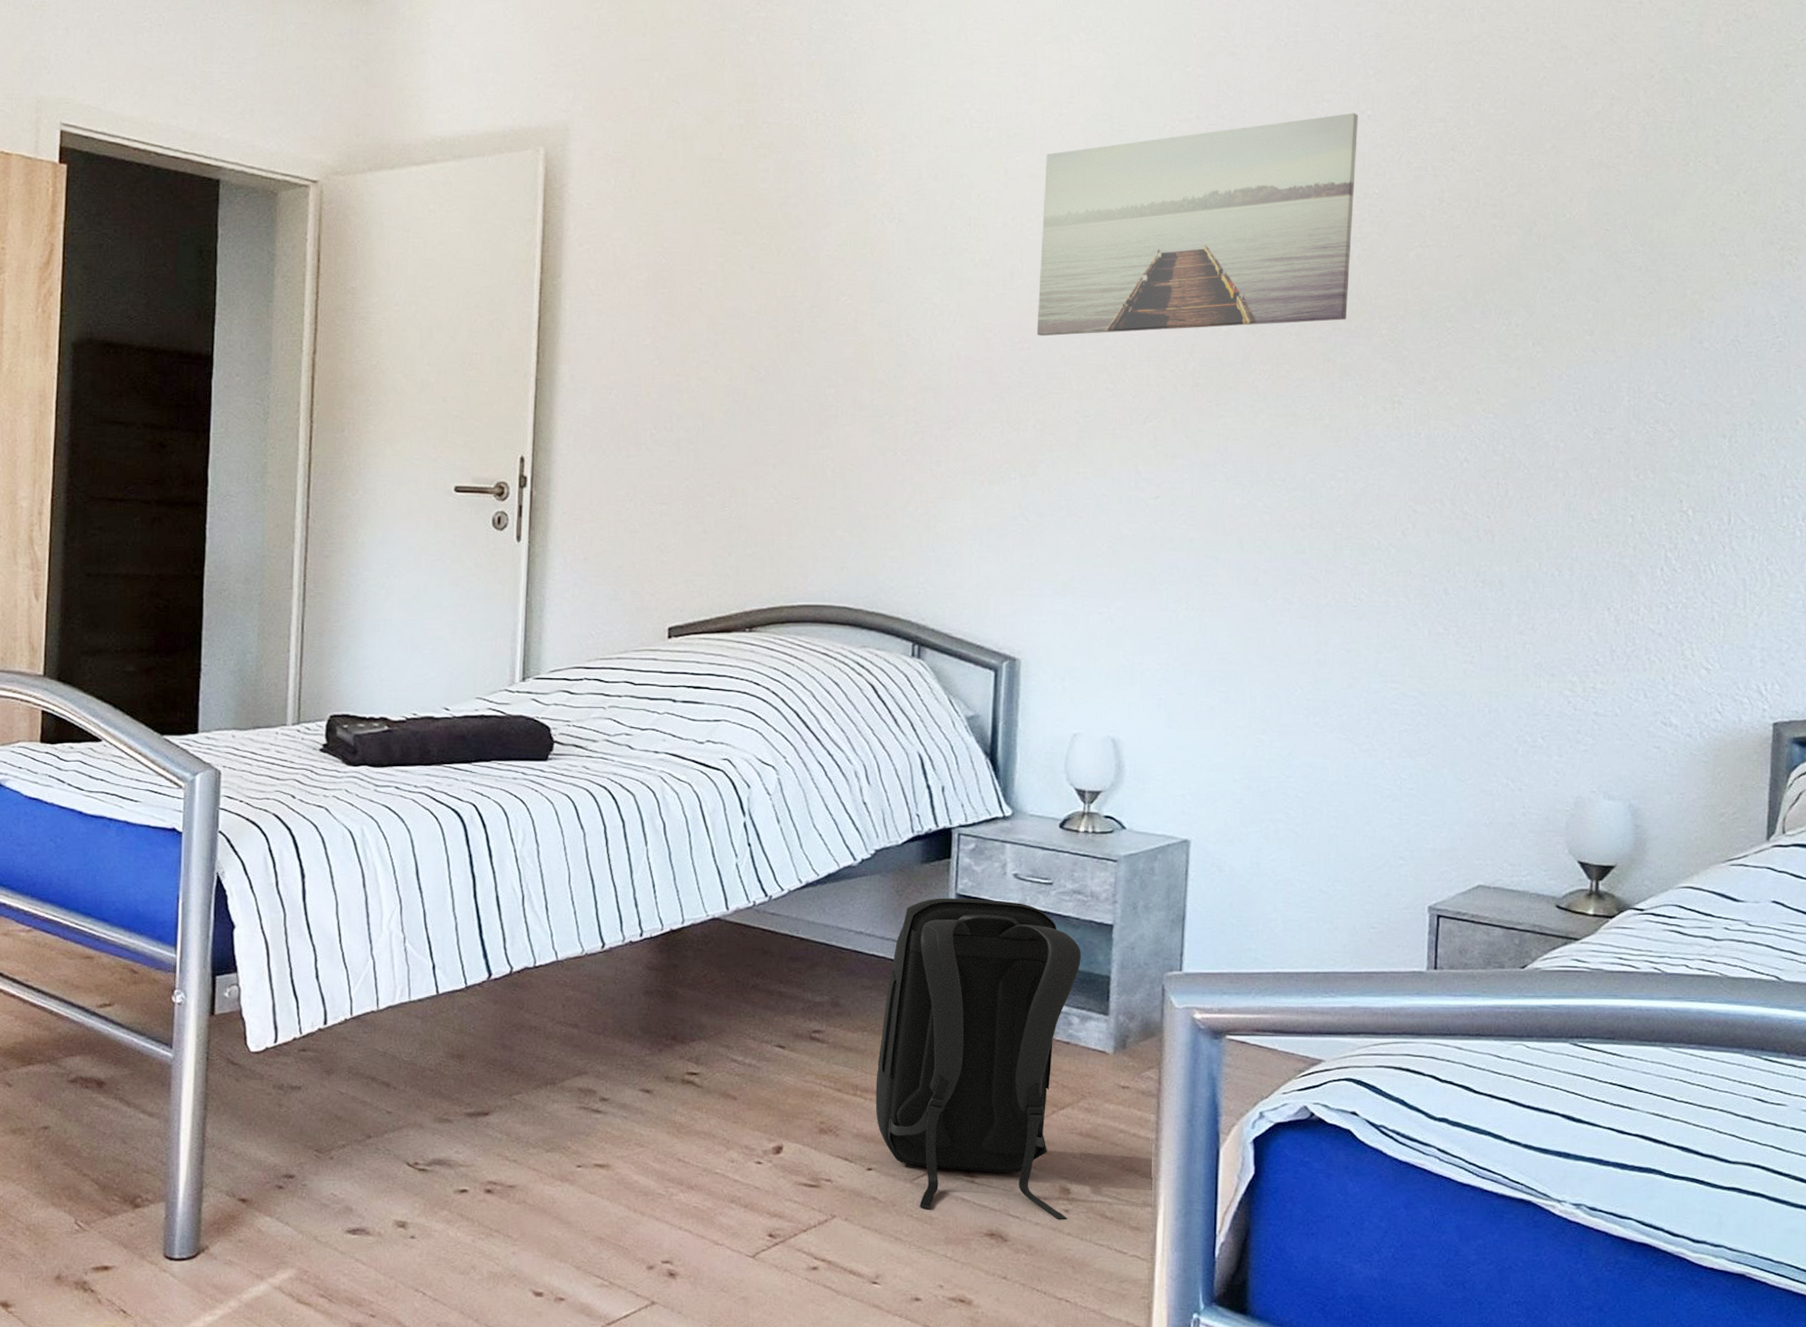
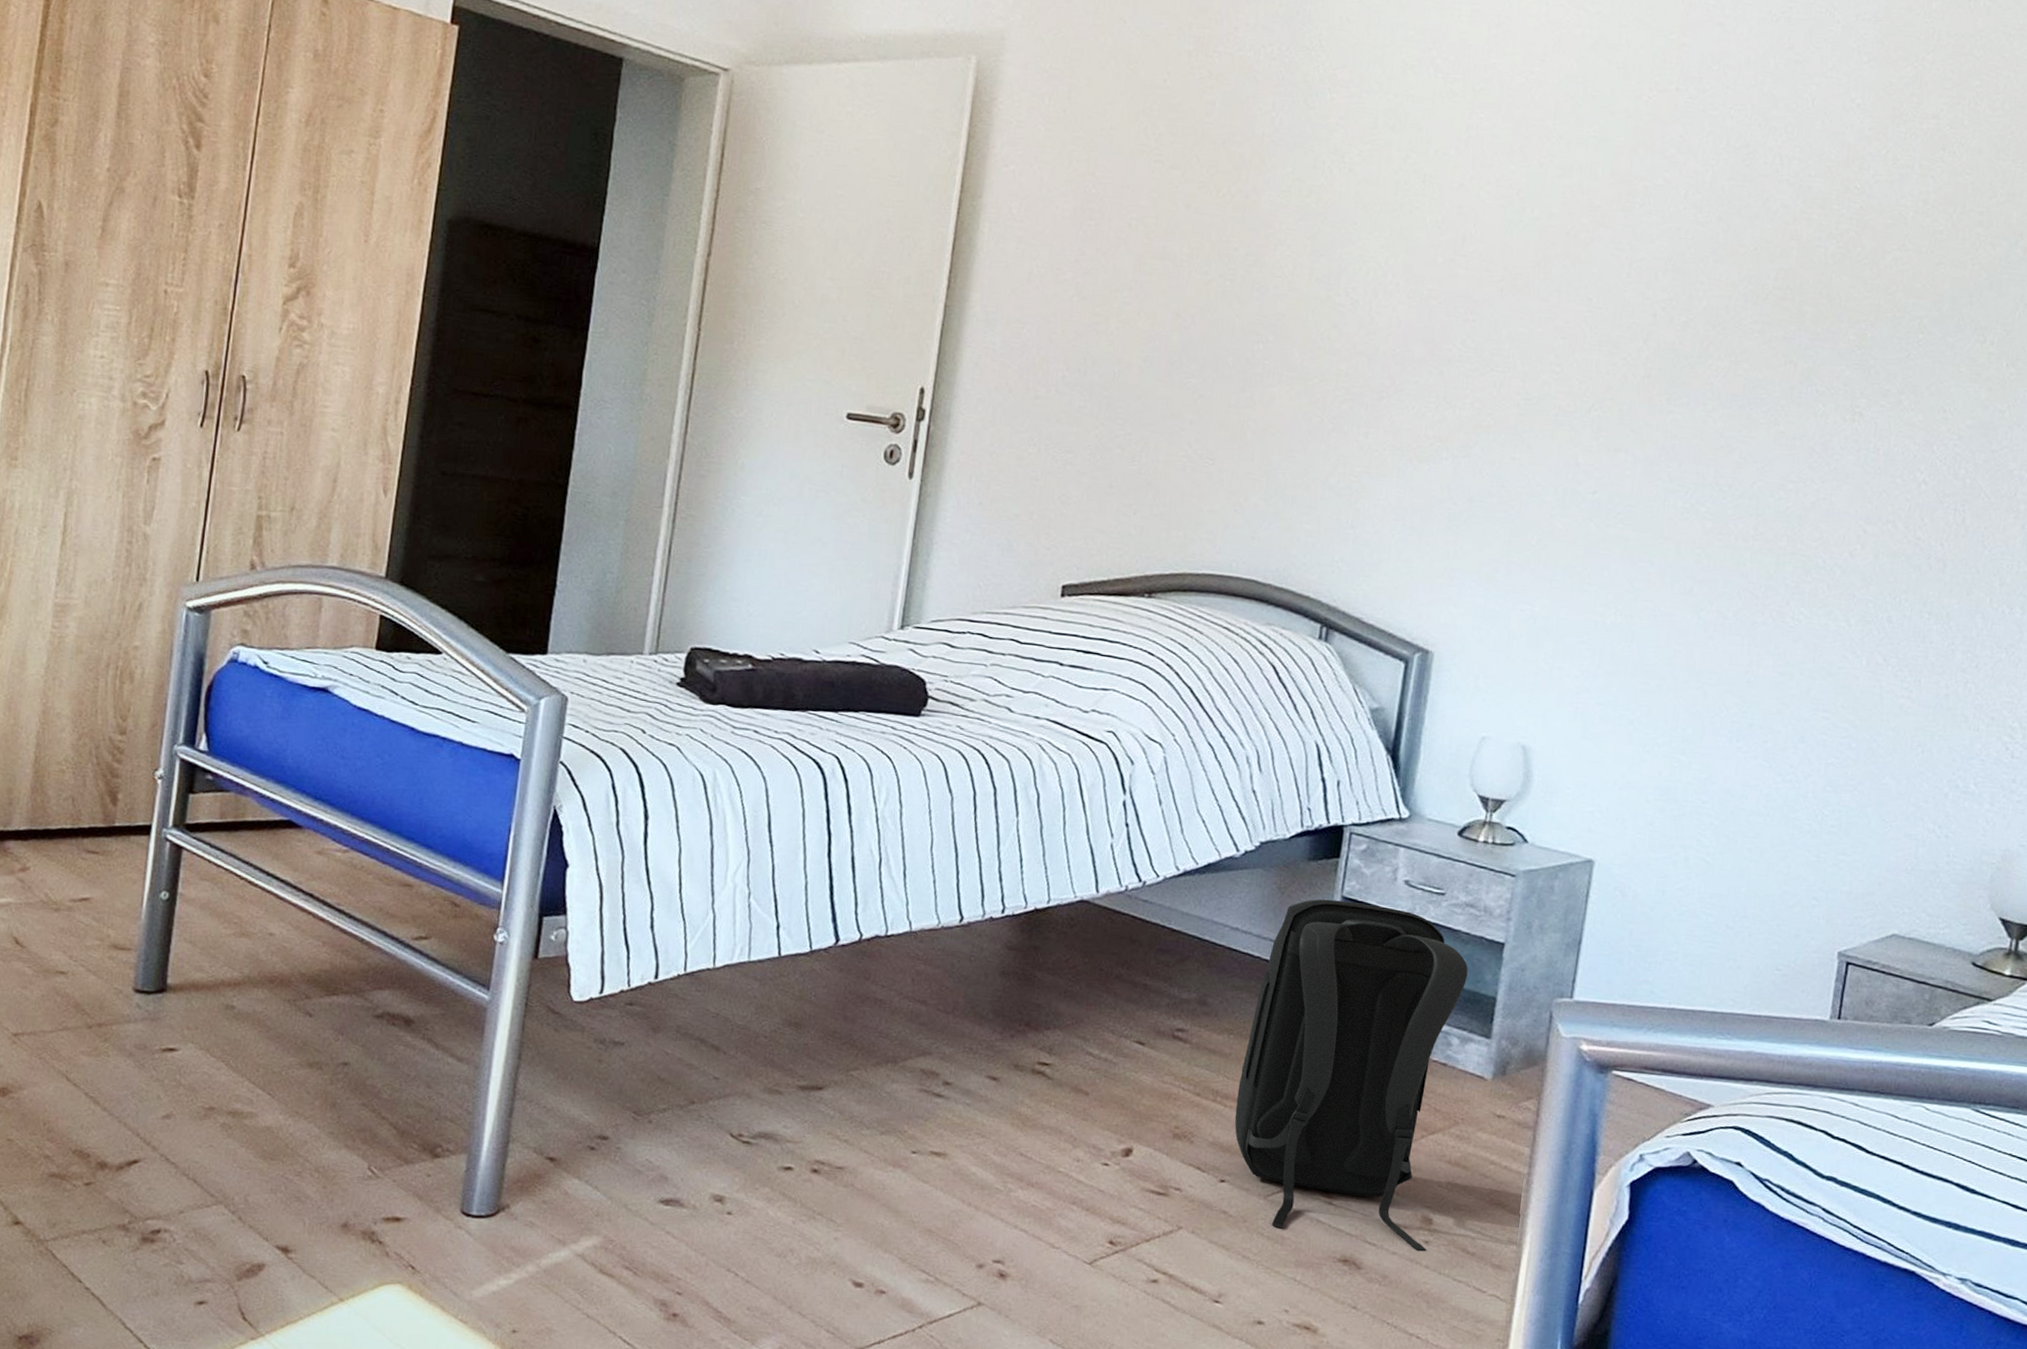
wall art: present [1036,112,1358,337] -> none [1484,99,1847,321]

